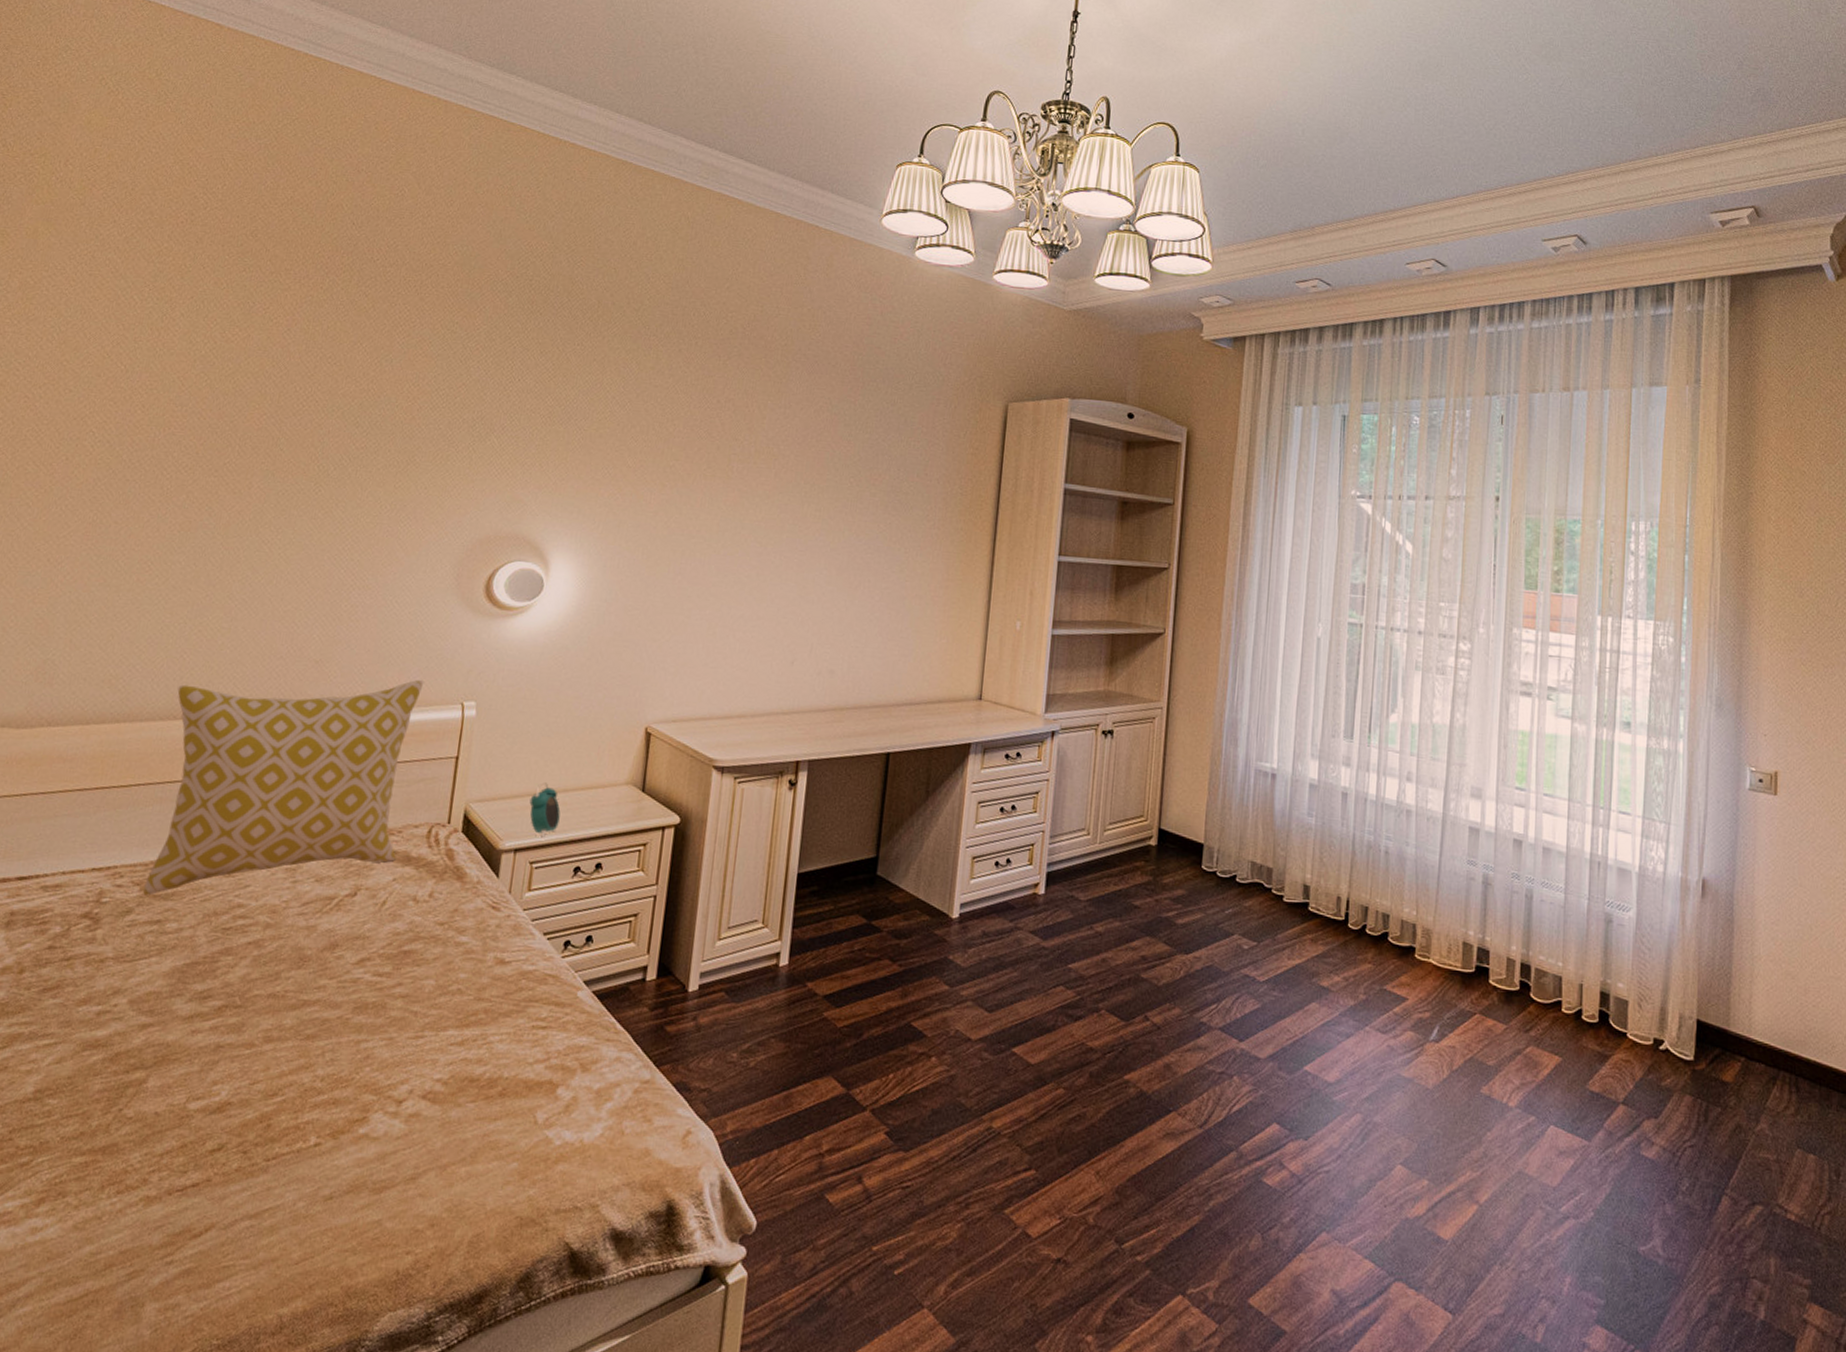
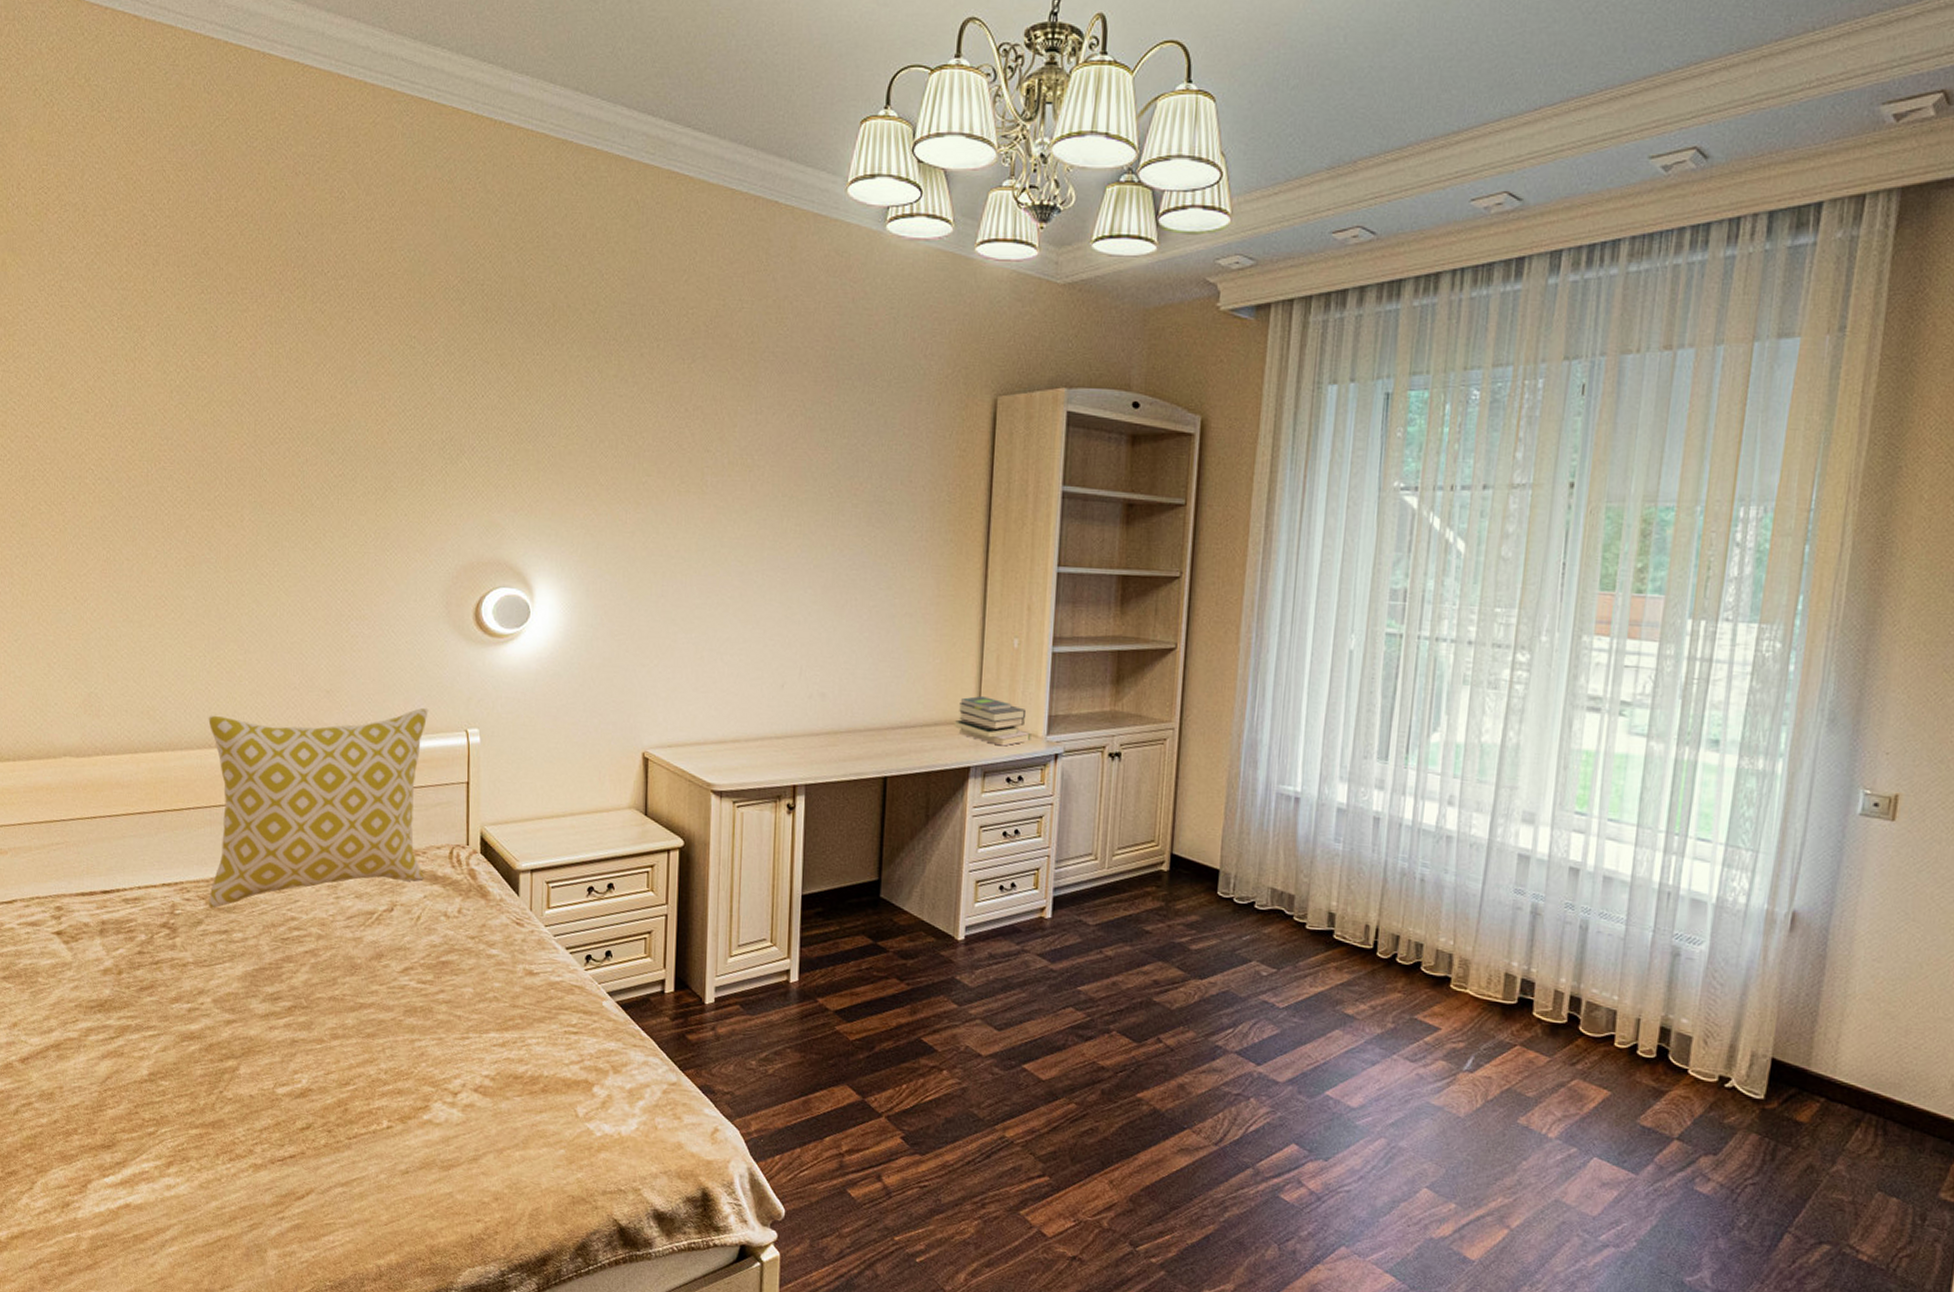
alarm clock: present [529,782,561,839] -> none [540,806,570,861]
books: none [957,674,1030,724] -> present [954,695,1031,747]

